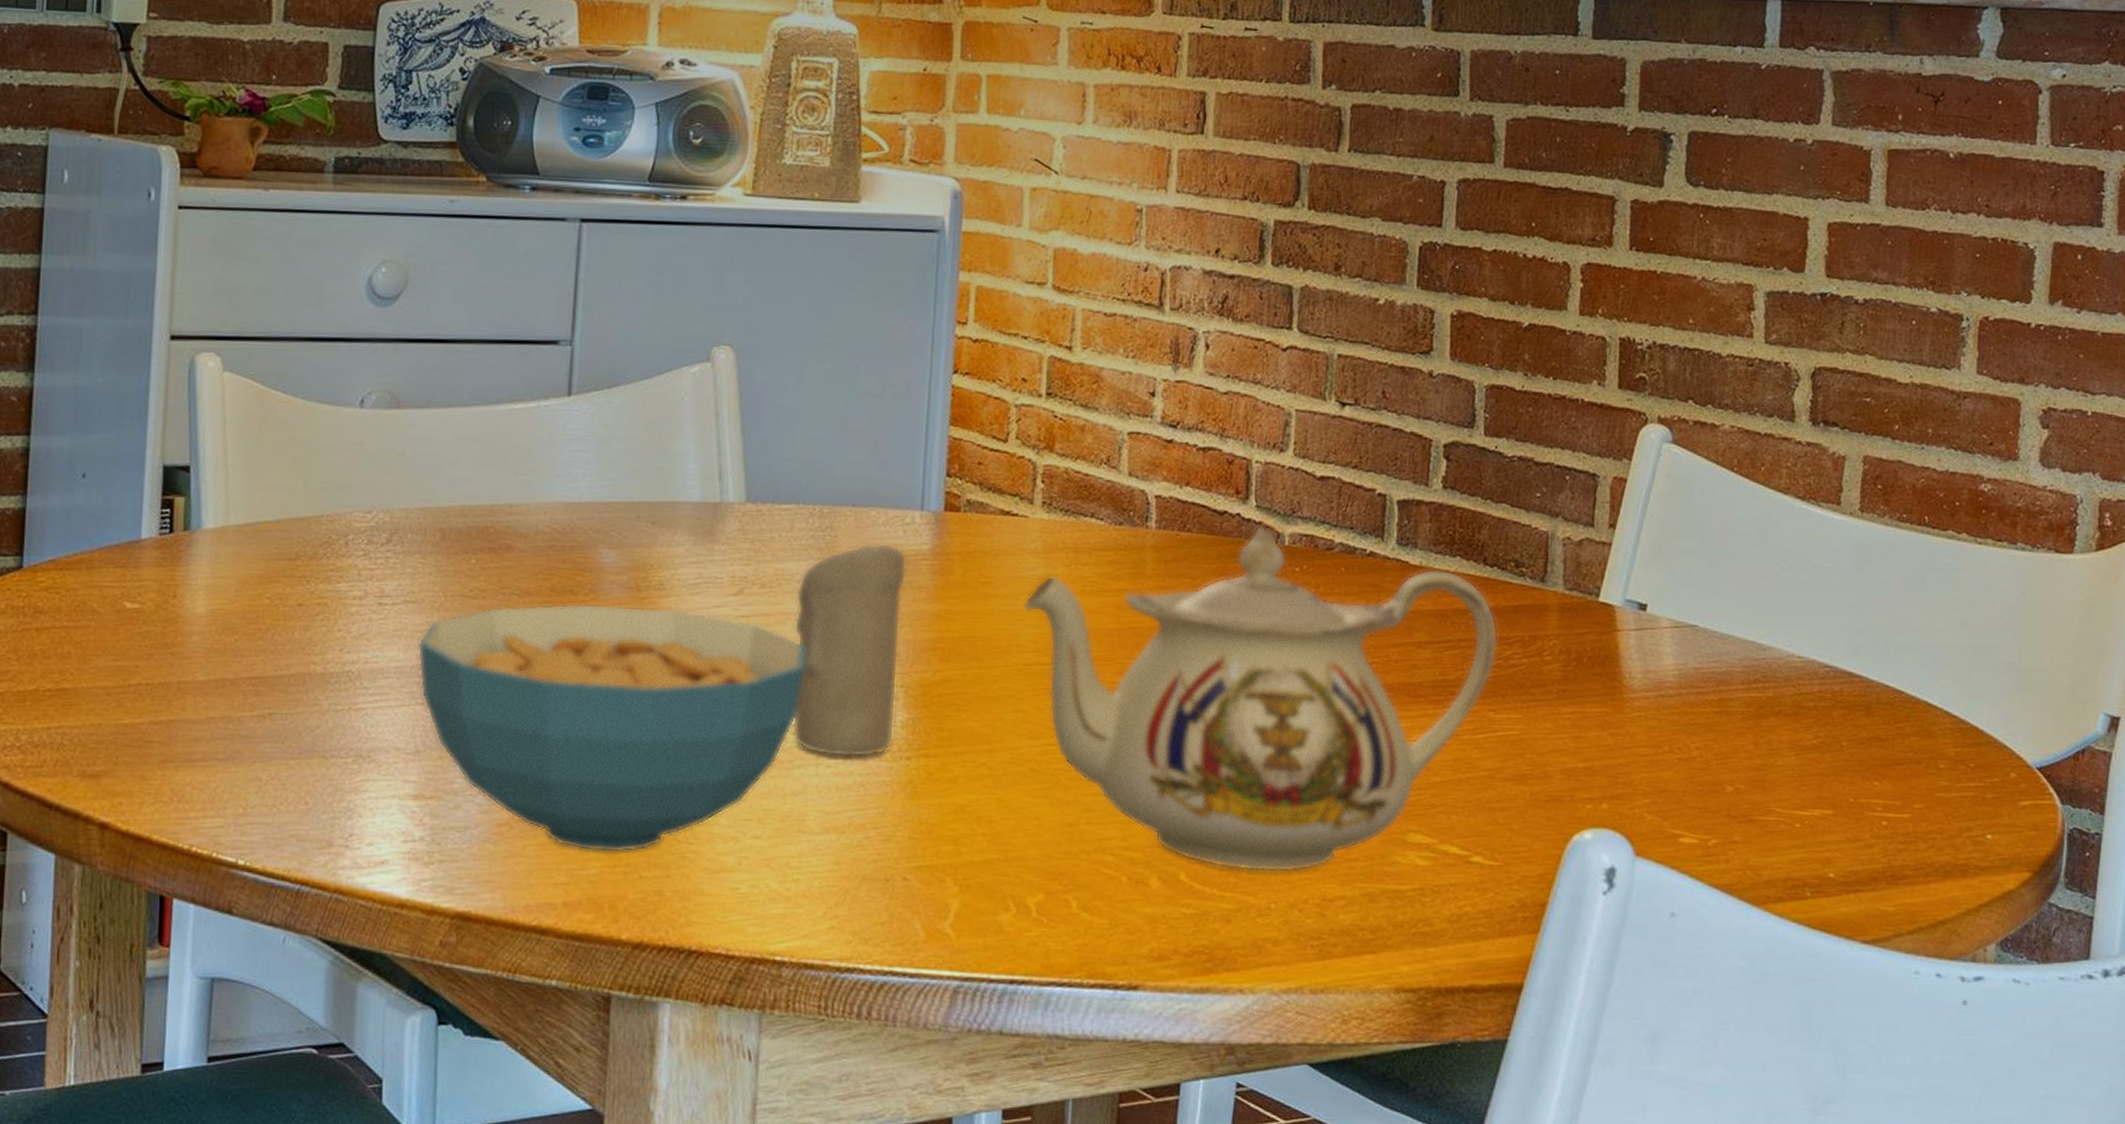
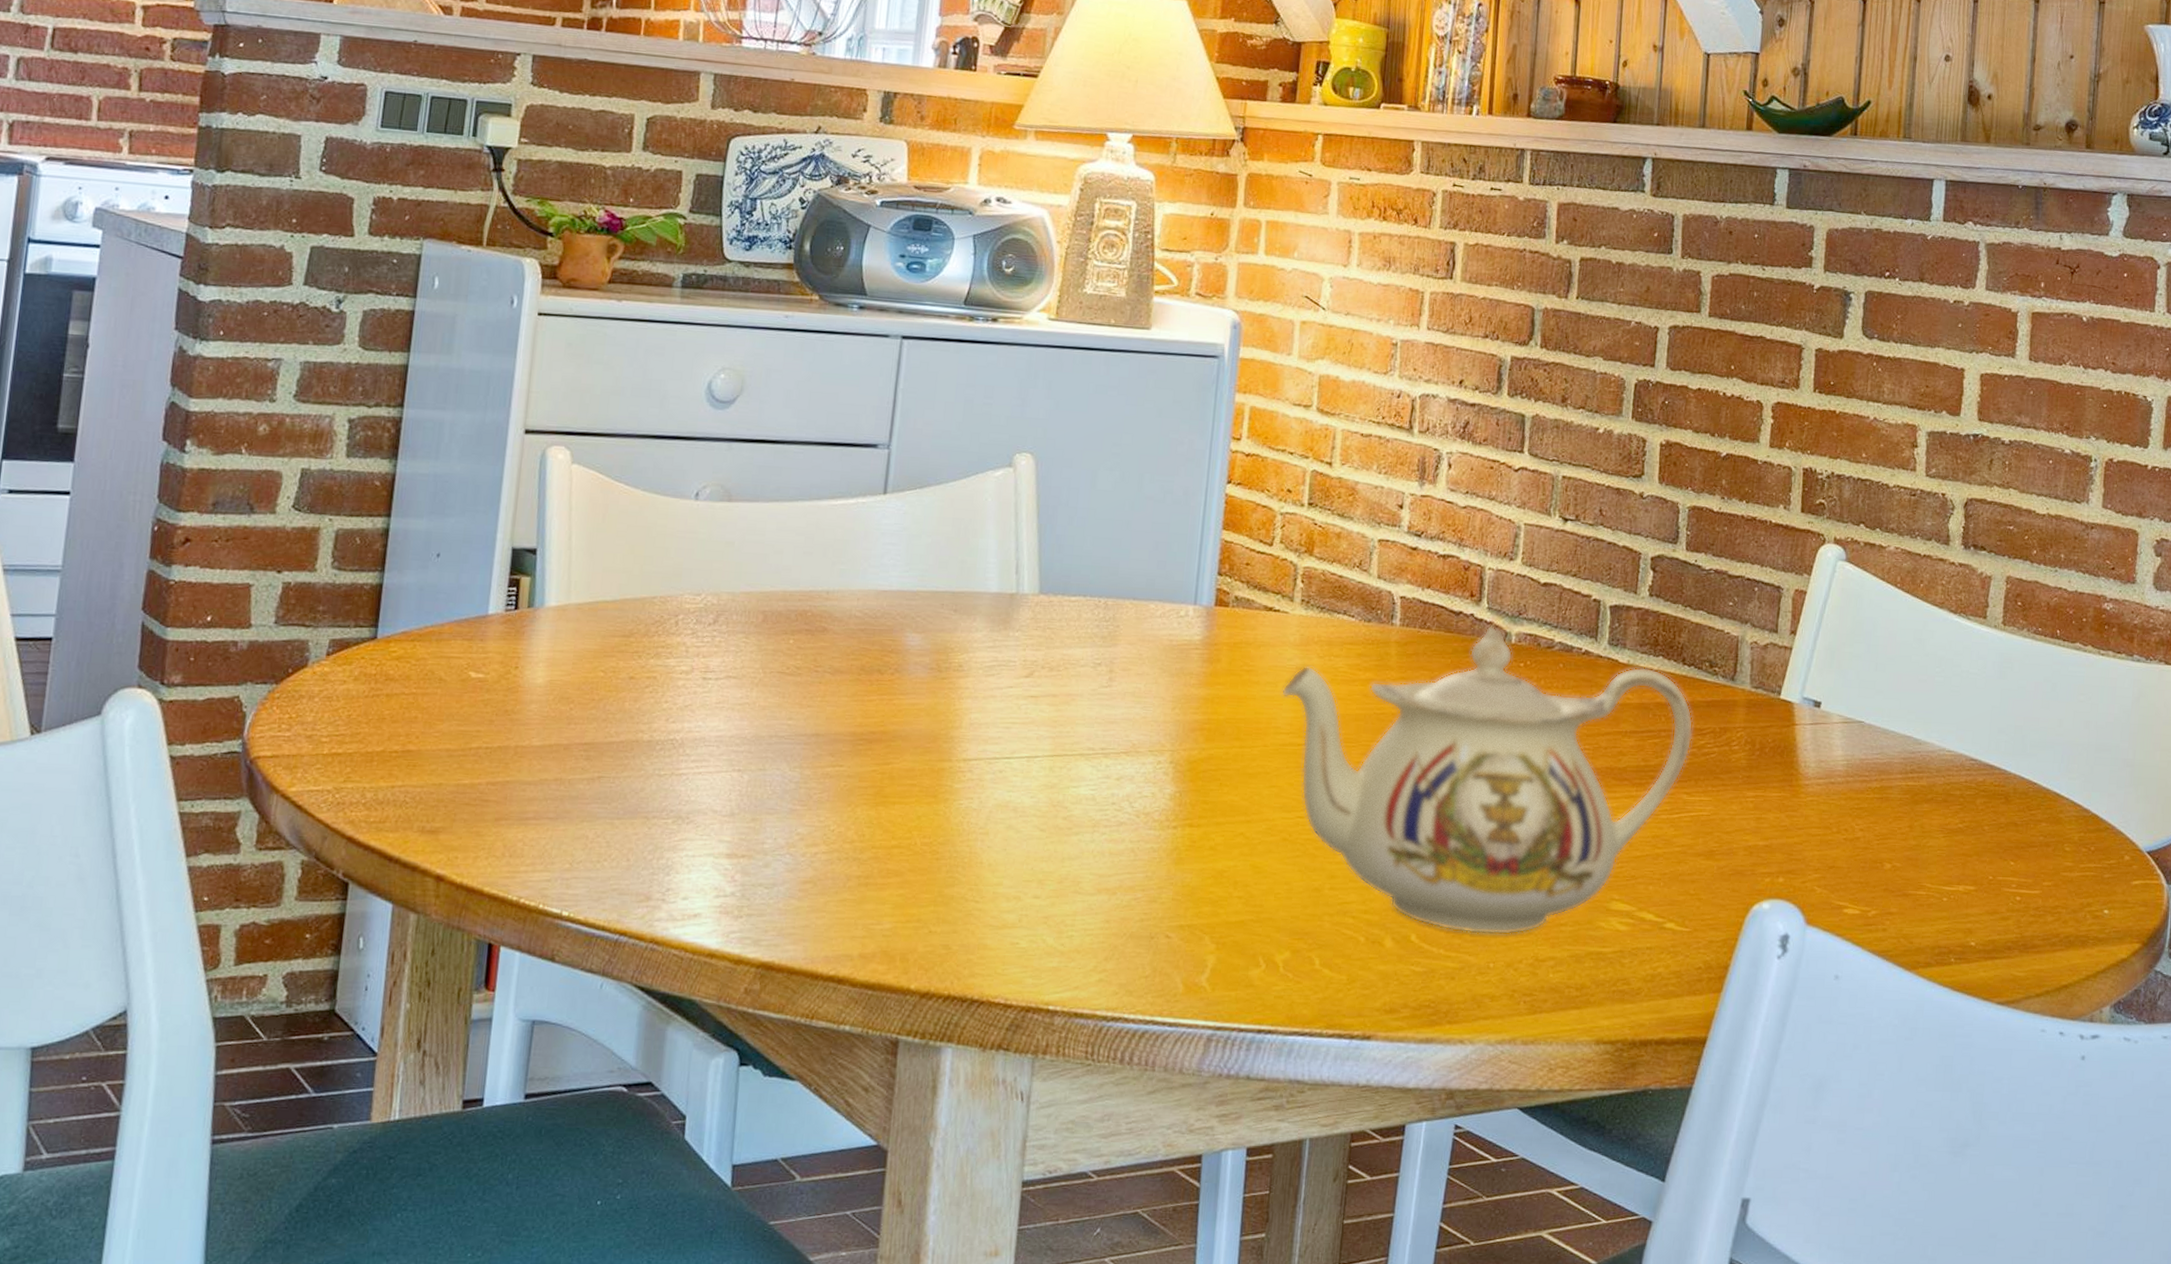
cereal bowl: present [417,603,806,854] -> none [736,681,1087,910]
candle: present [792,543,907,759] -> none [1072,633,1181,827]

